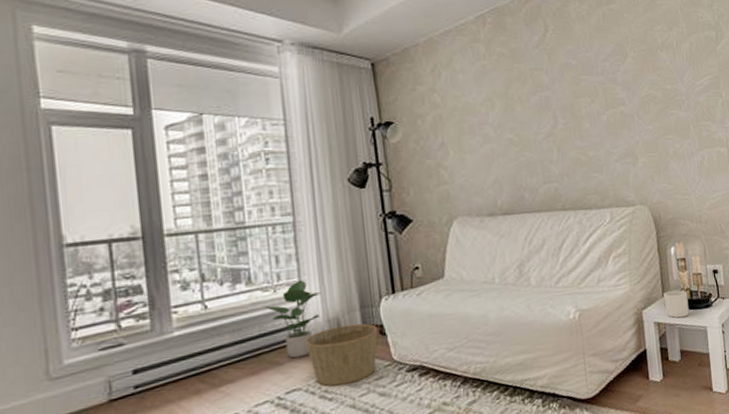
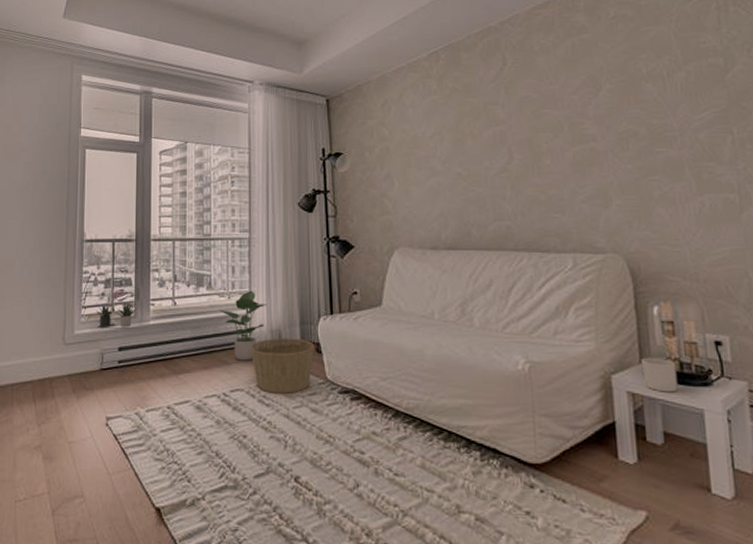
succulent plant: none [93,314,154,350] -> present [95,303,137,327]

